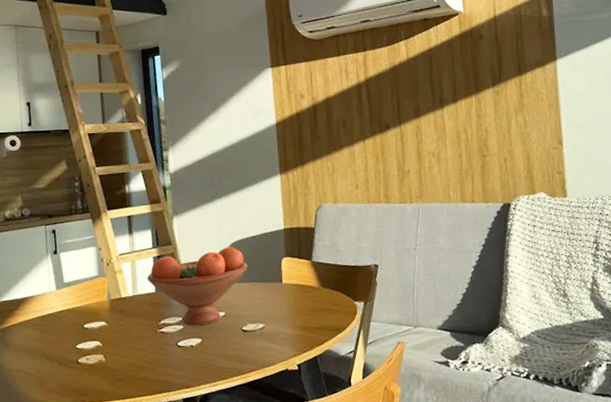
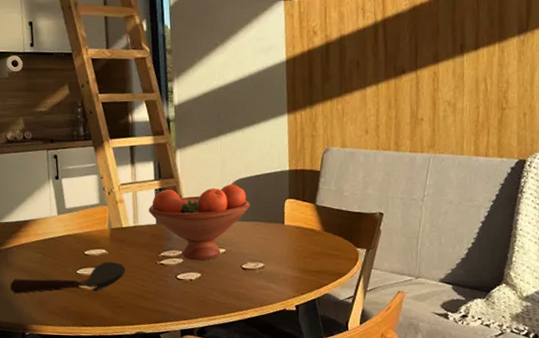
spoon: none [8,333,126,375] -> present [10,261,126,294]

